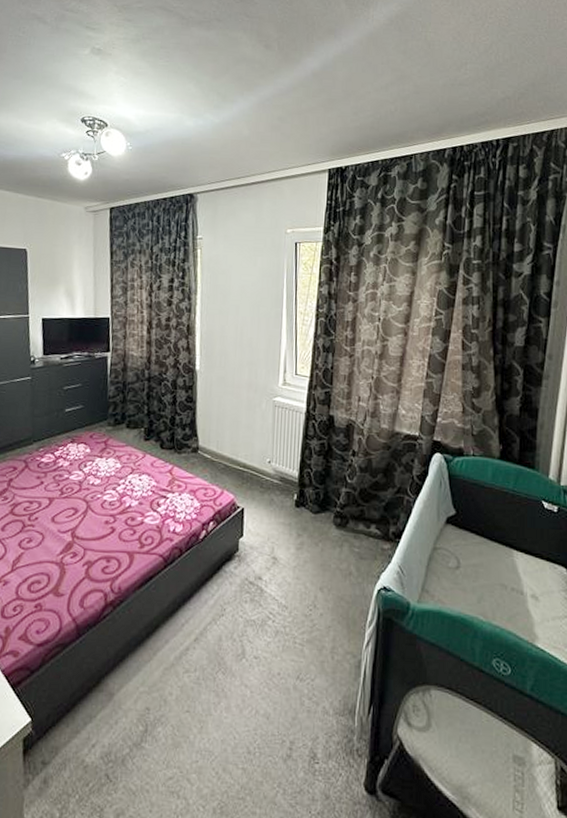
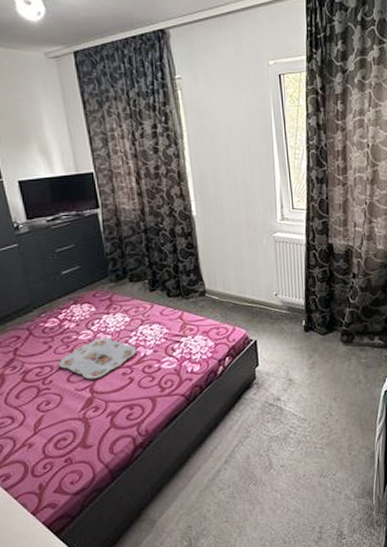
serving tray: none [47,481,123,523] -> present [59,337,137,380]

